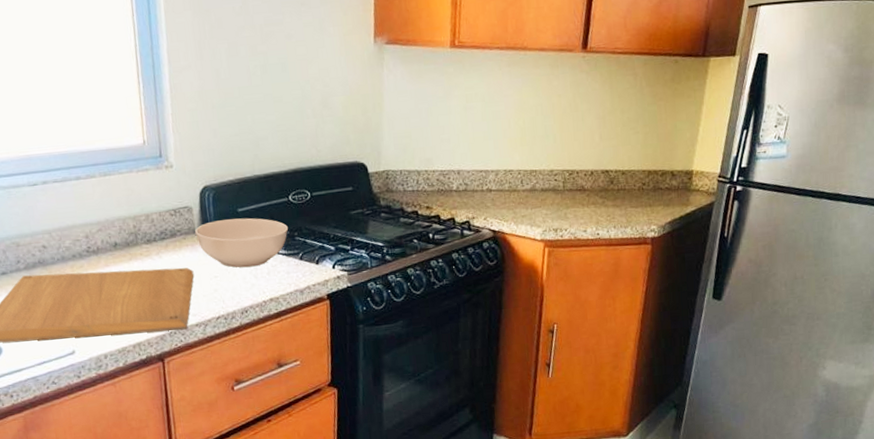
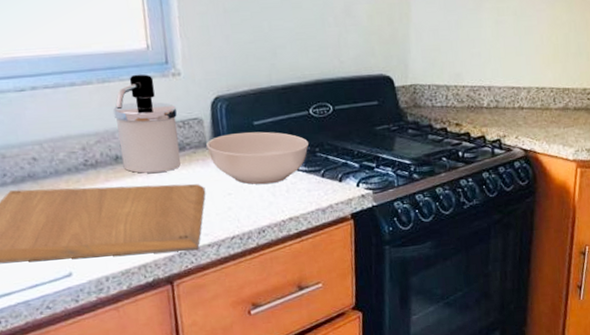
soap dispenser: none [112,167,173,259] -> present [112,74,181,174]

